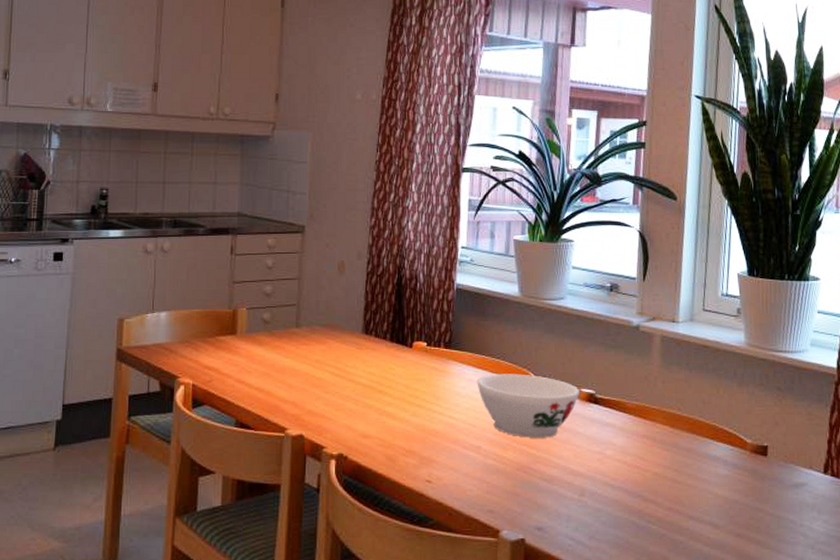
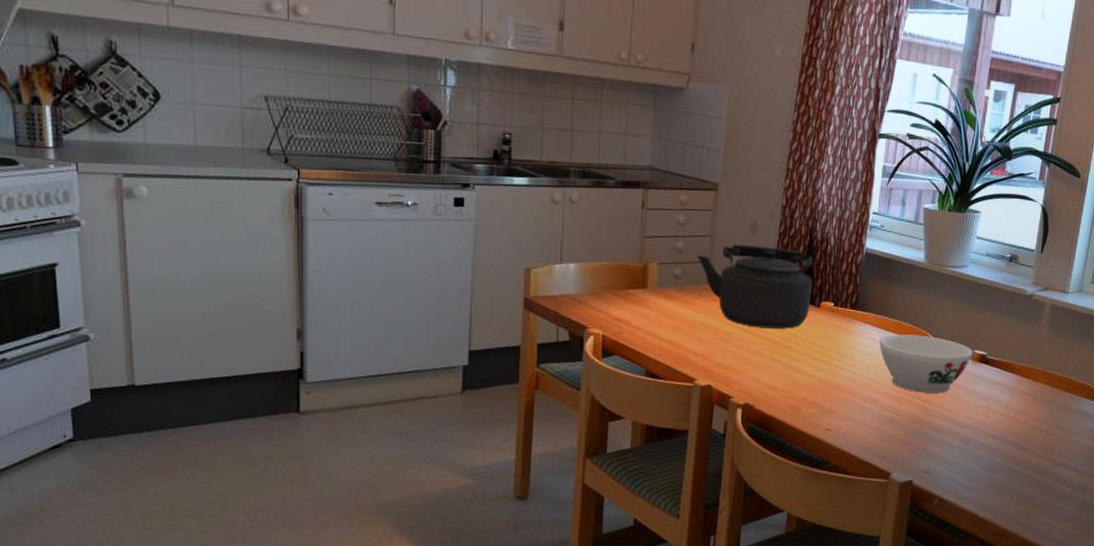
kettle: none [285,285,403,372] -> present [696,244,813,329]

